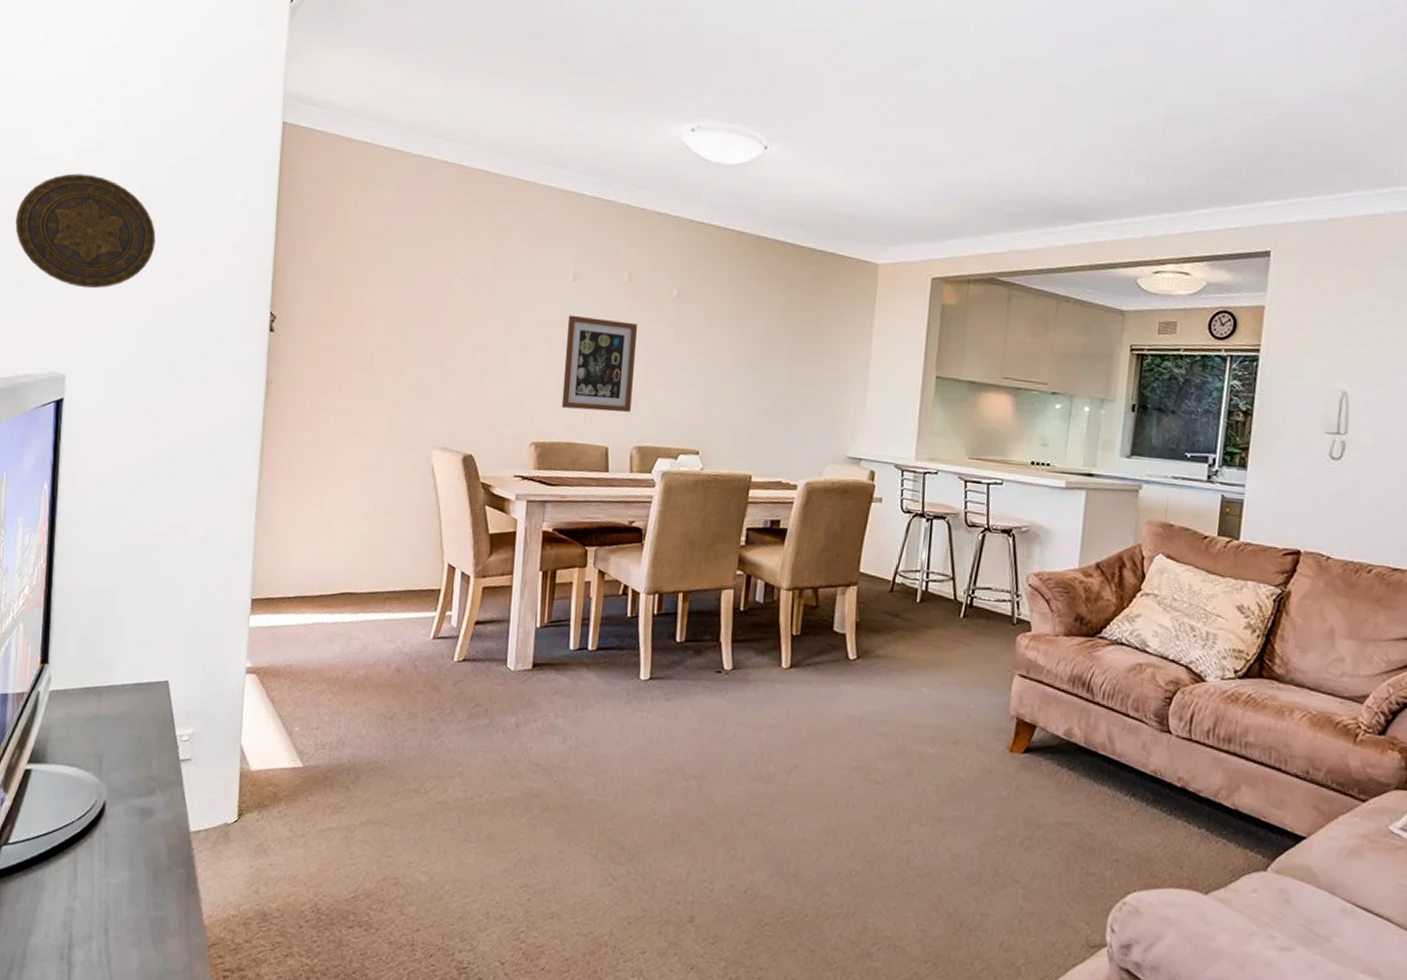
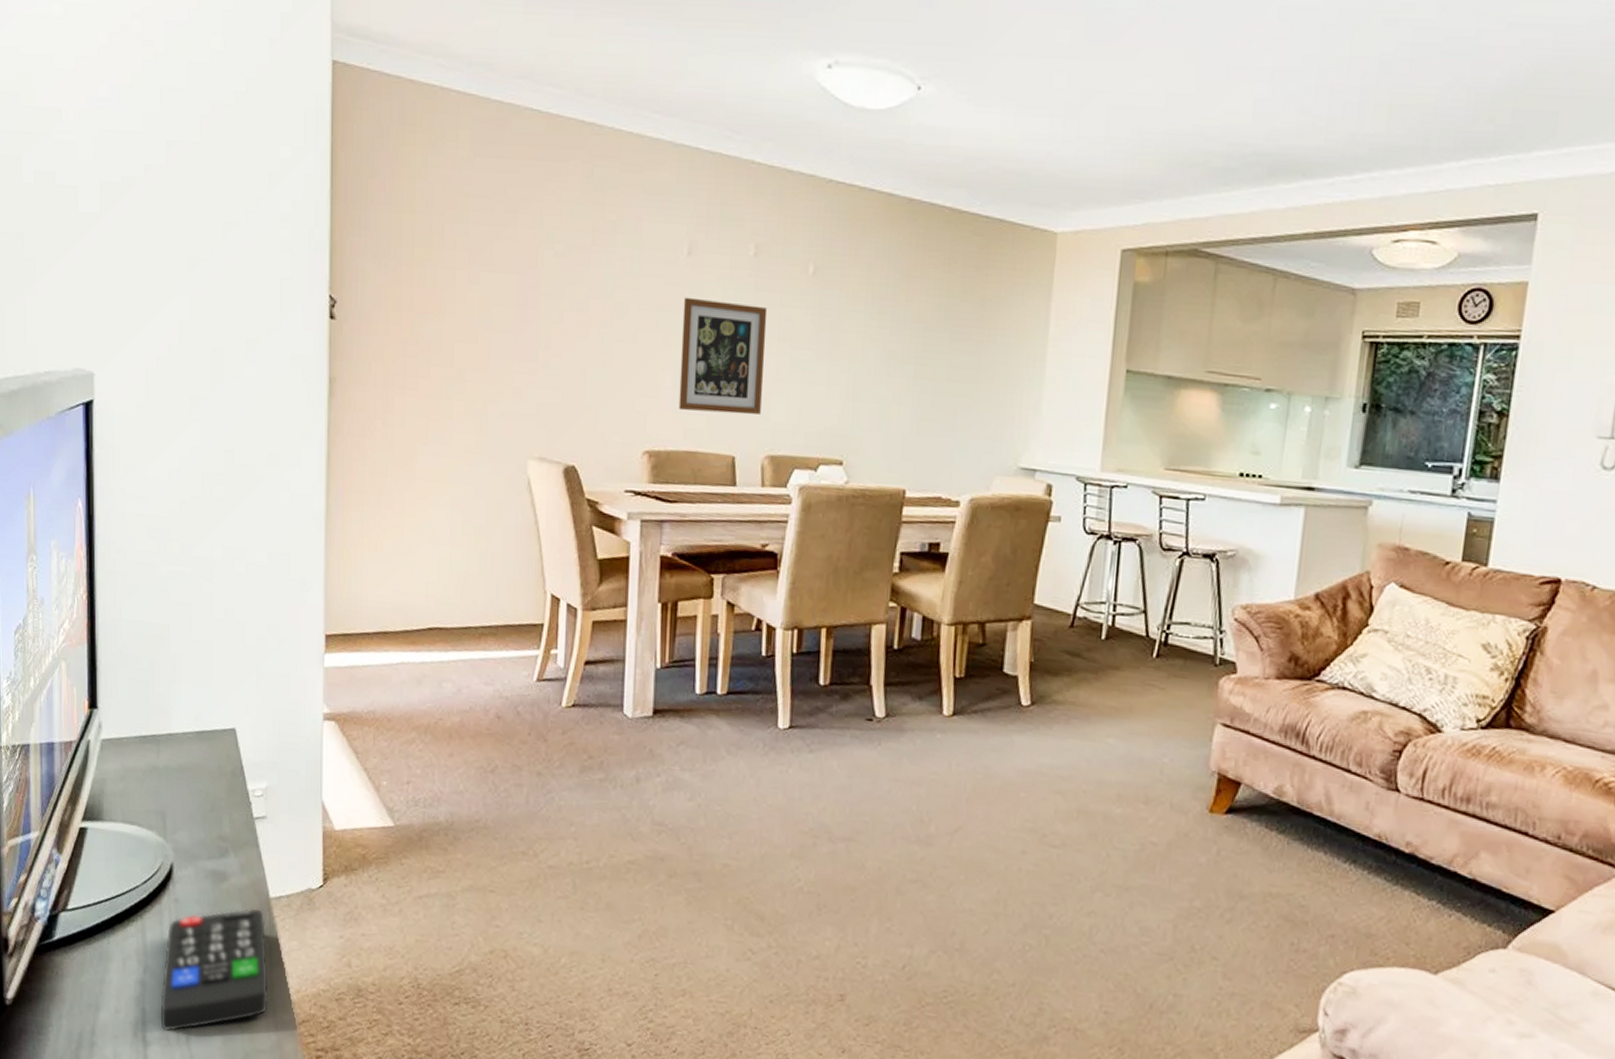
decorative plate: present [15,173,156,289] -> none [21,127,189,268]
remote control: none [85,841,185,955] -> present [160,908,268,1032]

